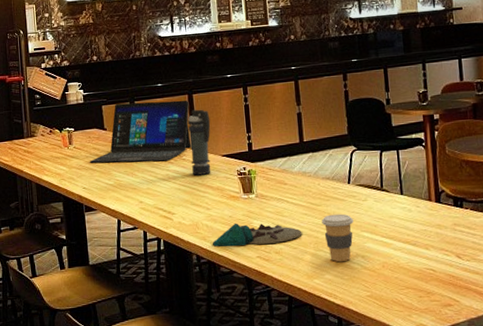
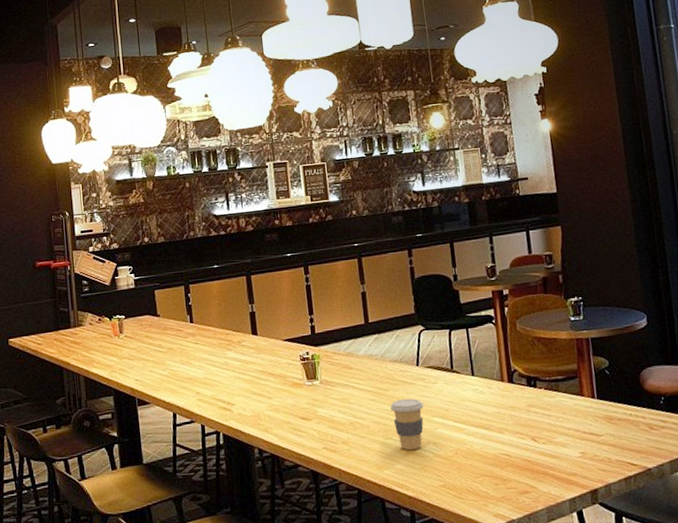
laptop: present [89,100,192,163] -> none [141,282,251,353]
smoke grenade: present [187,109,211,175] -> none [246,291,273,362]
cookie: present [212,223,302,247] -> none [274,412,370,439]

